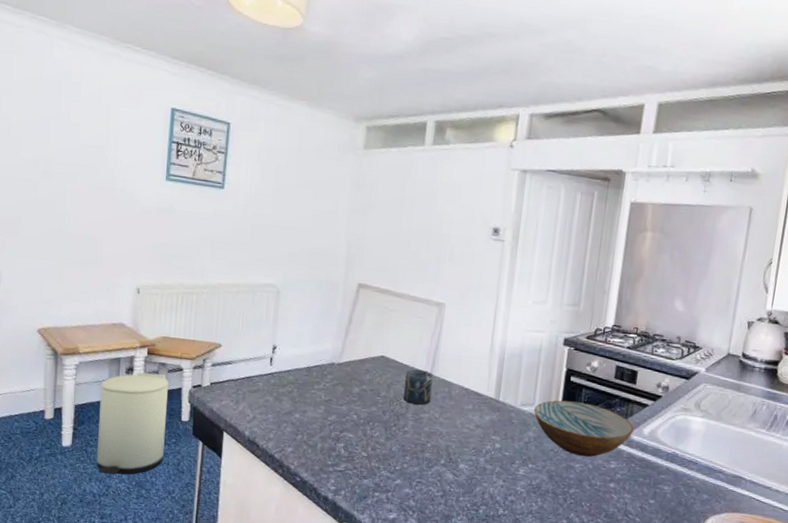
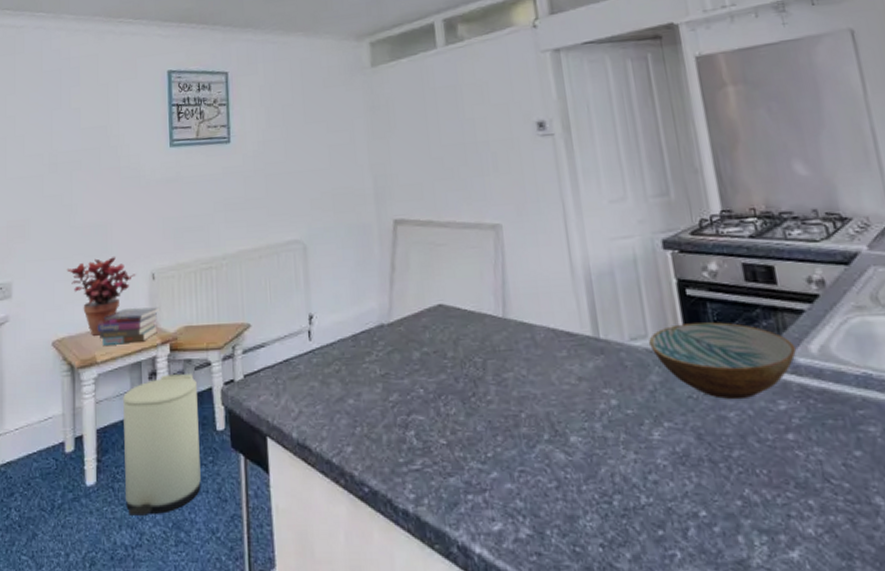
potted plant: none [55,265,122,331] -> present [66,257,136,336]
books: none [81,313,142,343] -> present [97,307,161,345]
cup: present [403,369,433,405] -> none [472,314,512,362]

